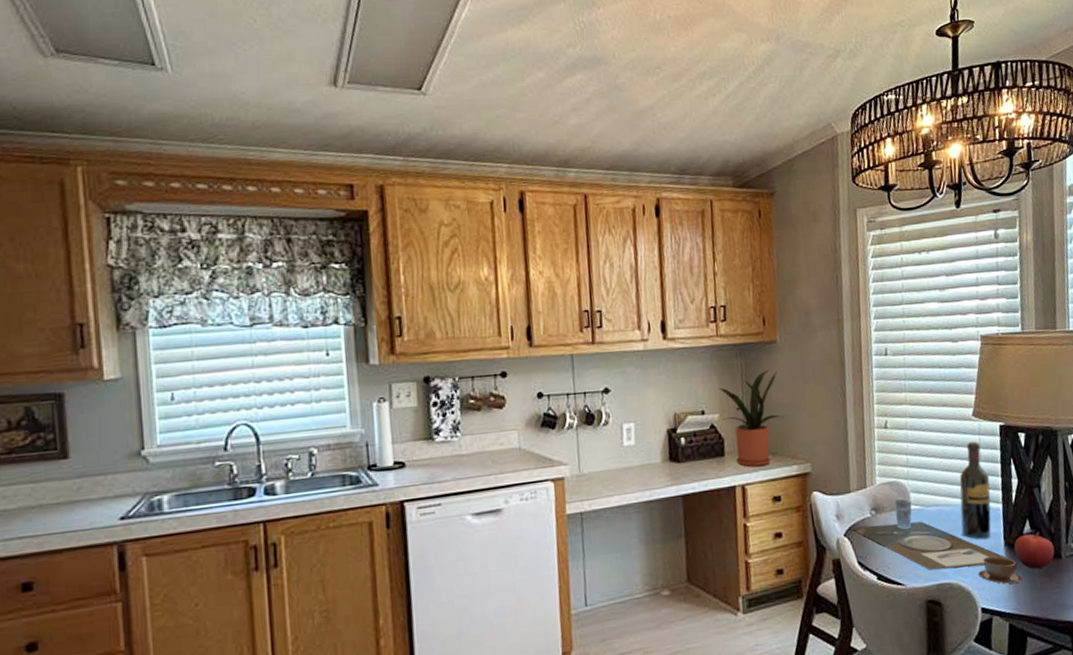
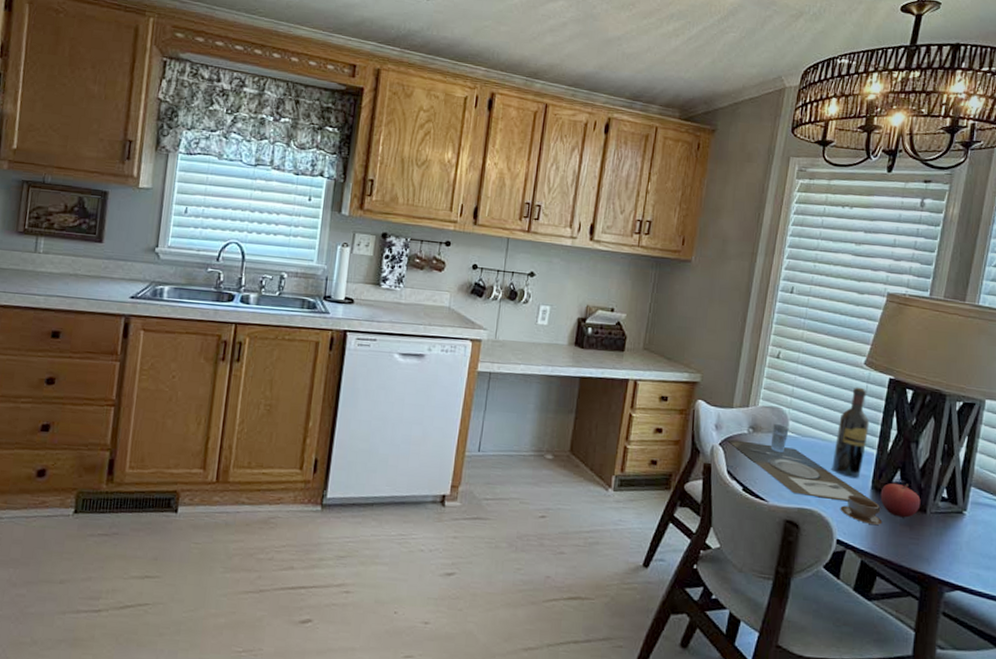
house plant: present [717,369,784,468] -> none [629,284,687,368]

